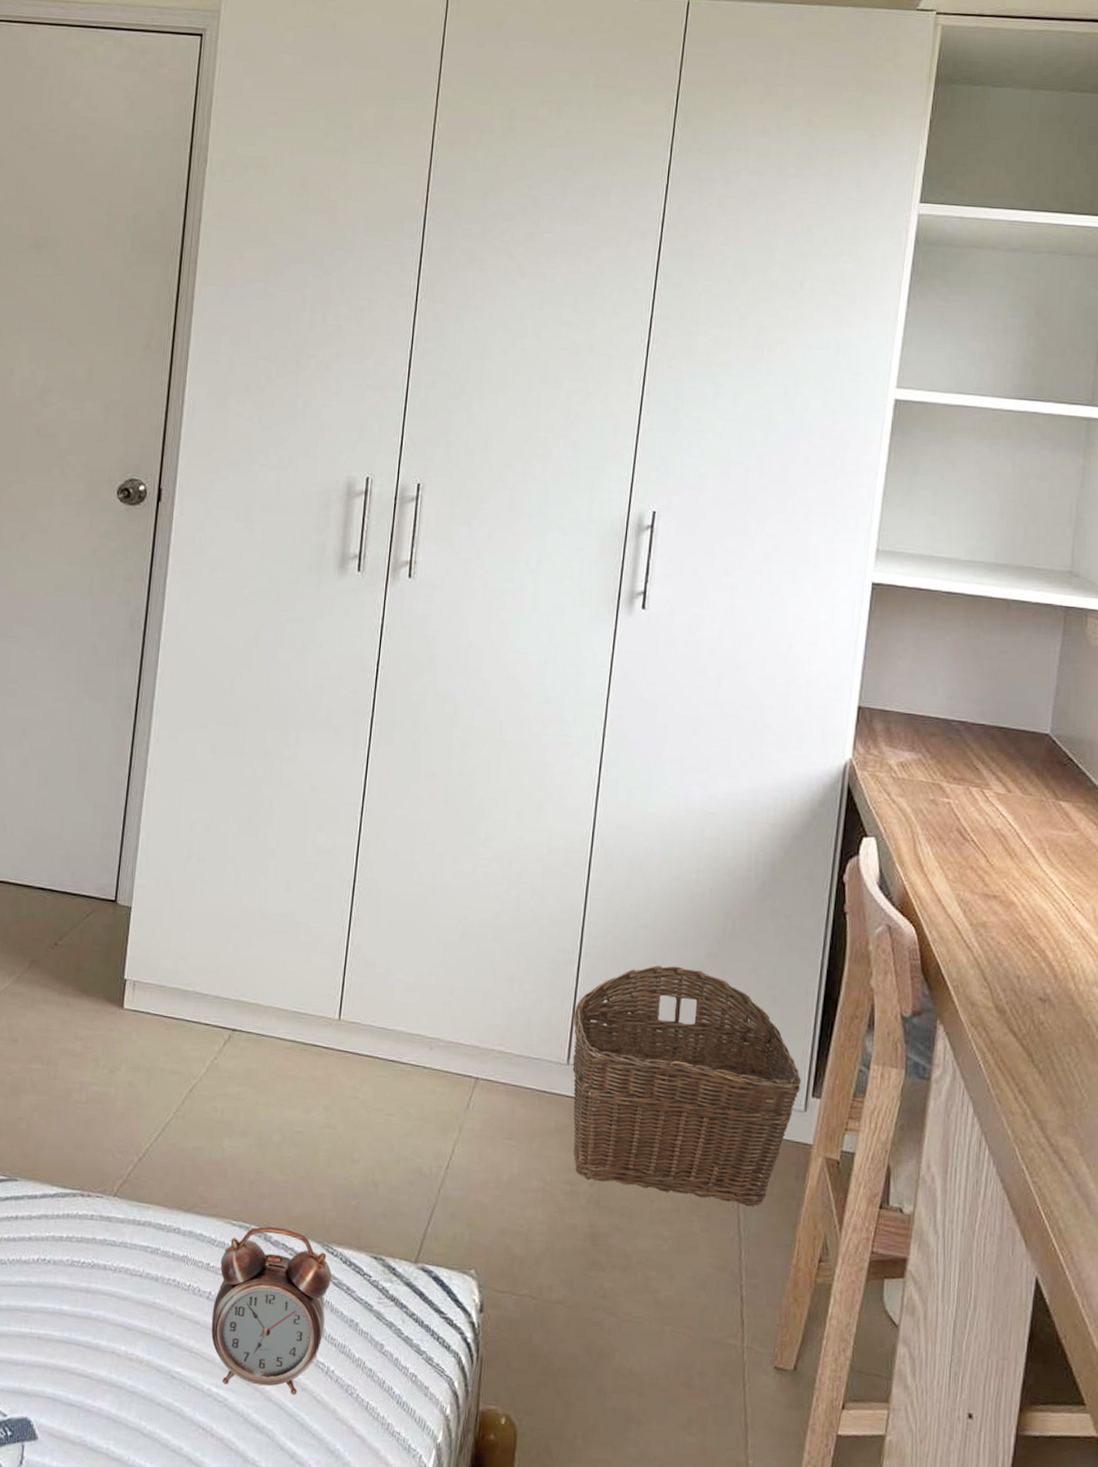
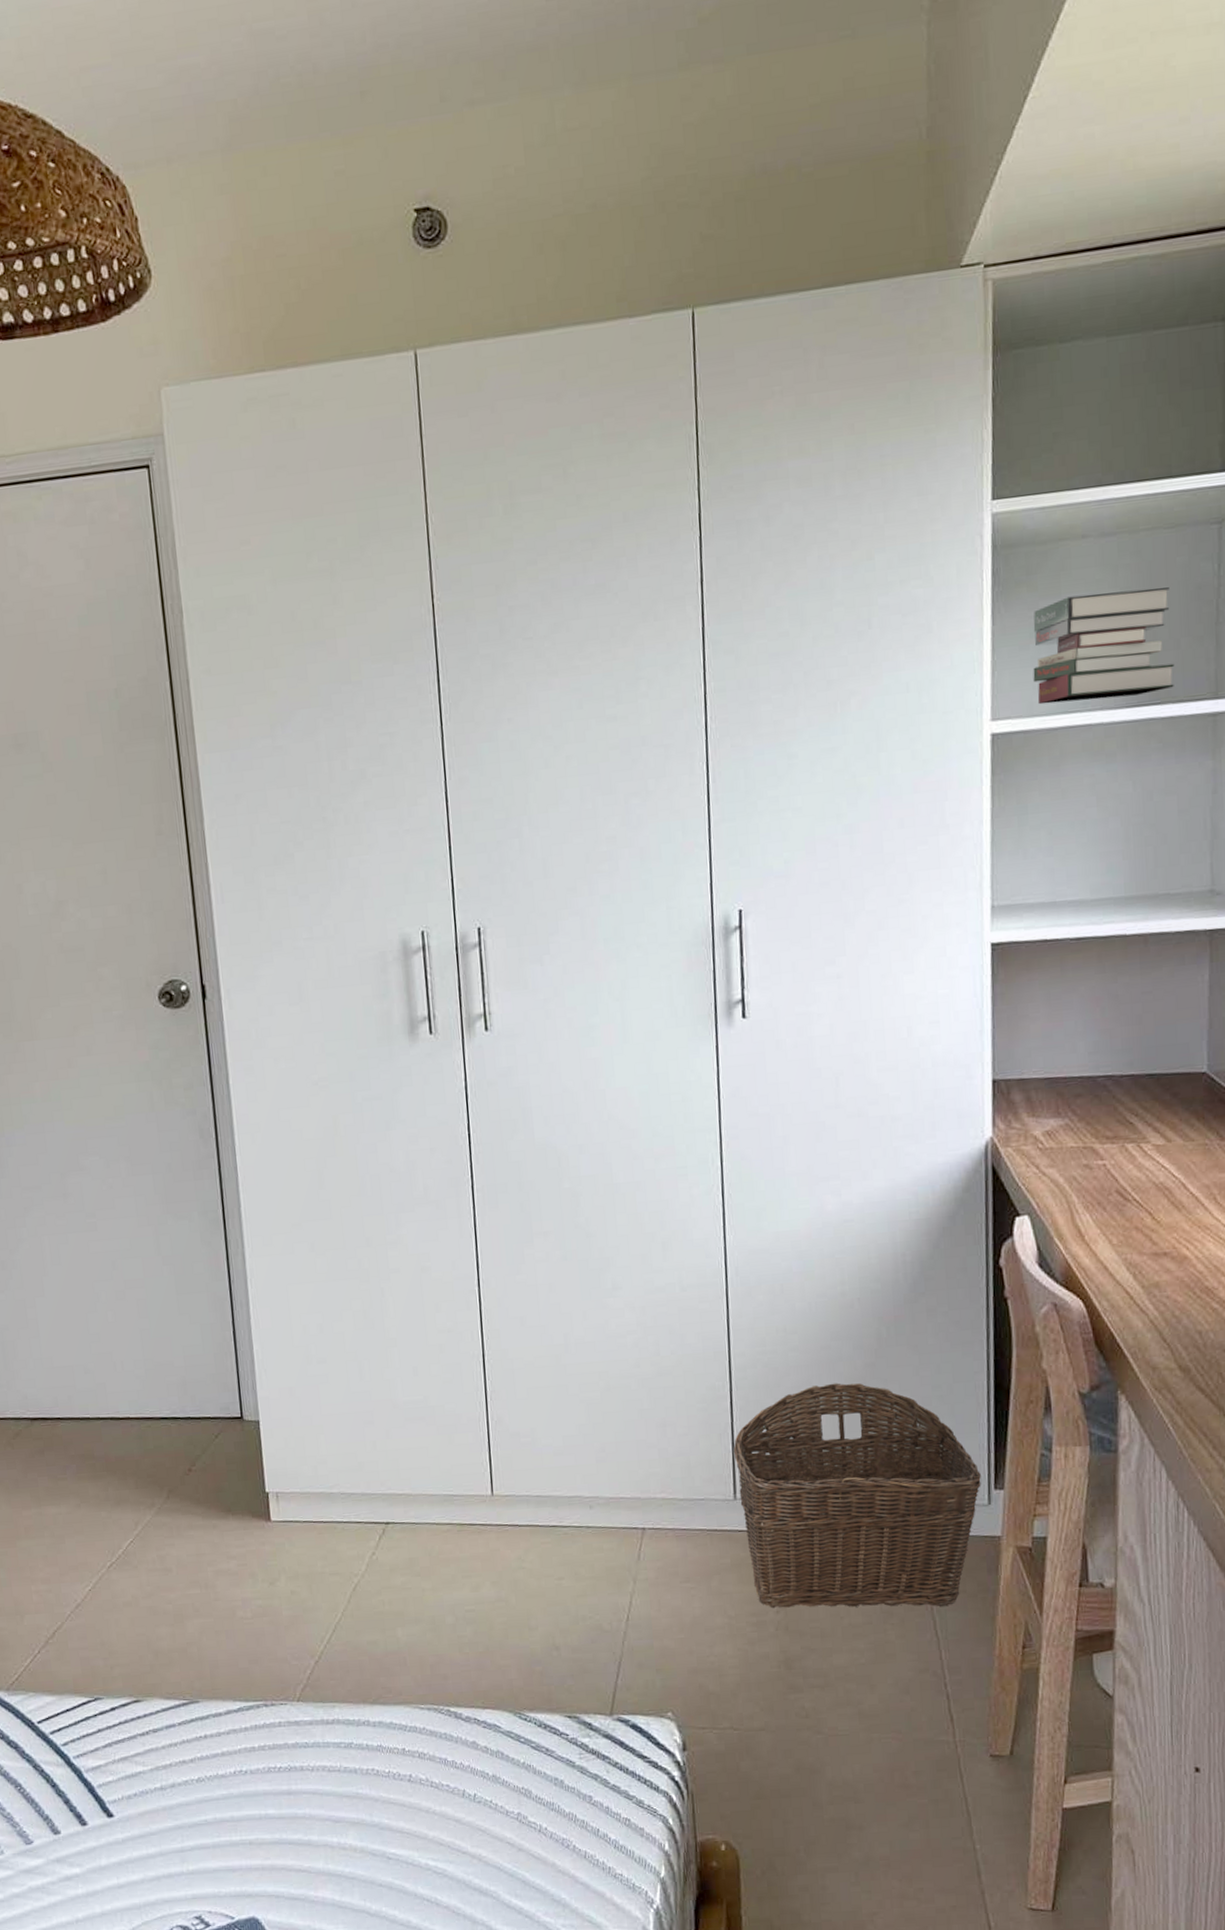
alarm clock: present [211,1226,332,1395] -> none [415,1703,531,1857]
books: none [936,295,1061,391] -> present [1033,587,1175,705]

